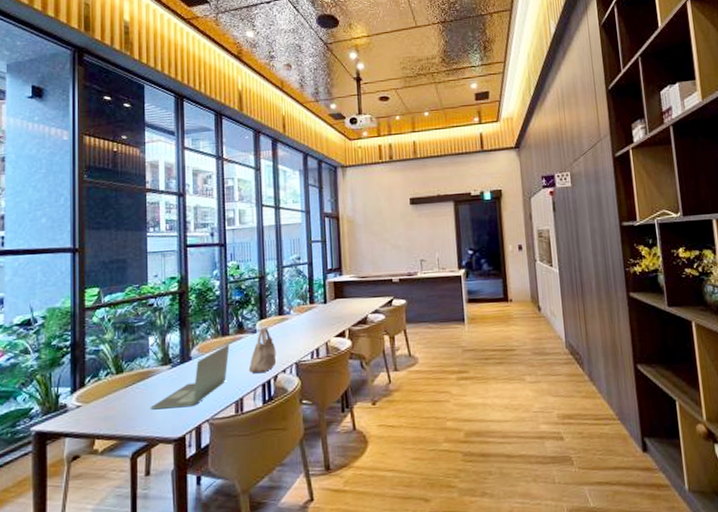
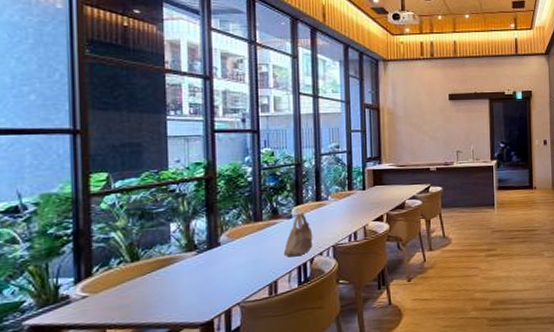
laptop: present [150,344,230,410] -> none [173,229,263,297]

